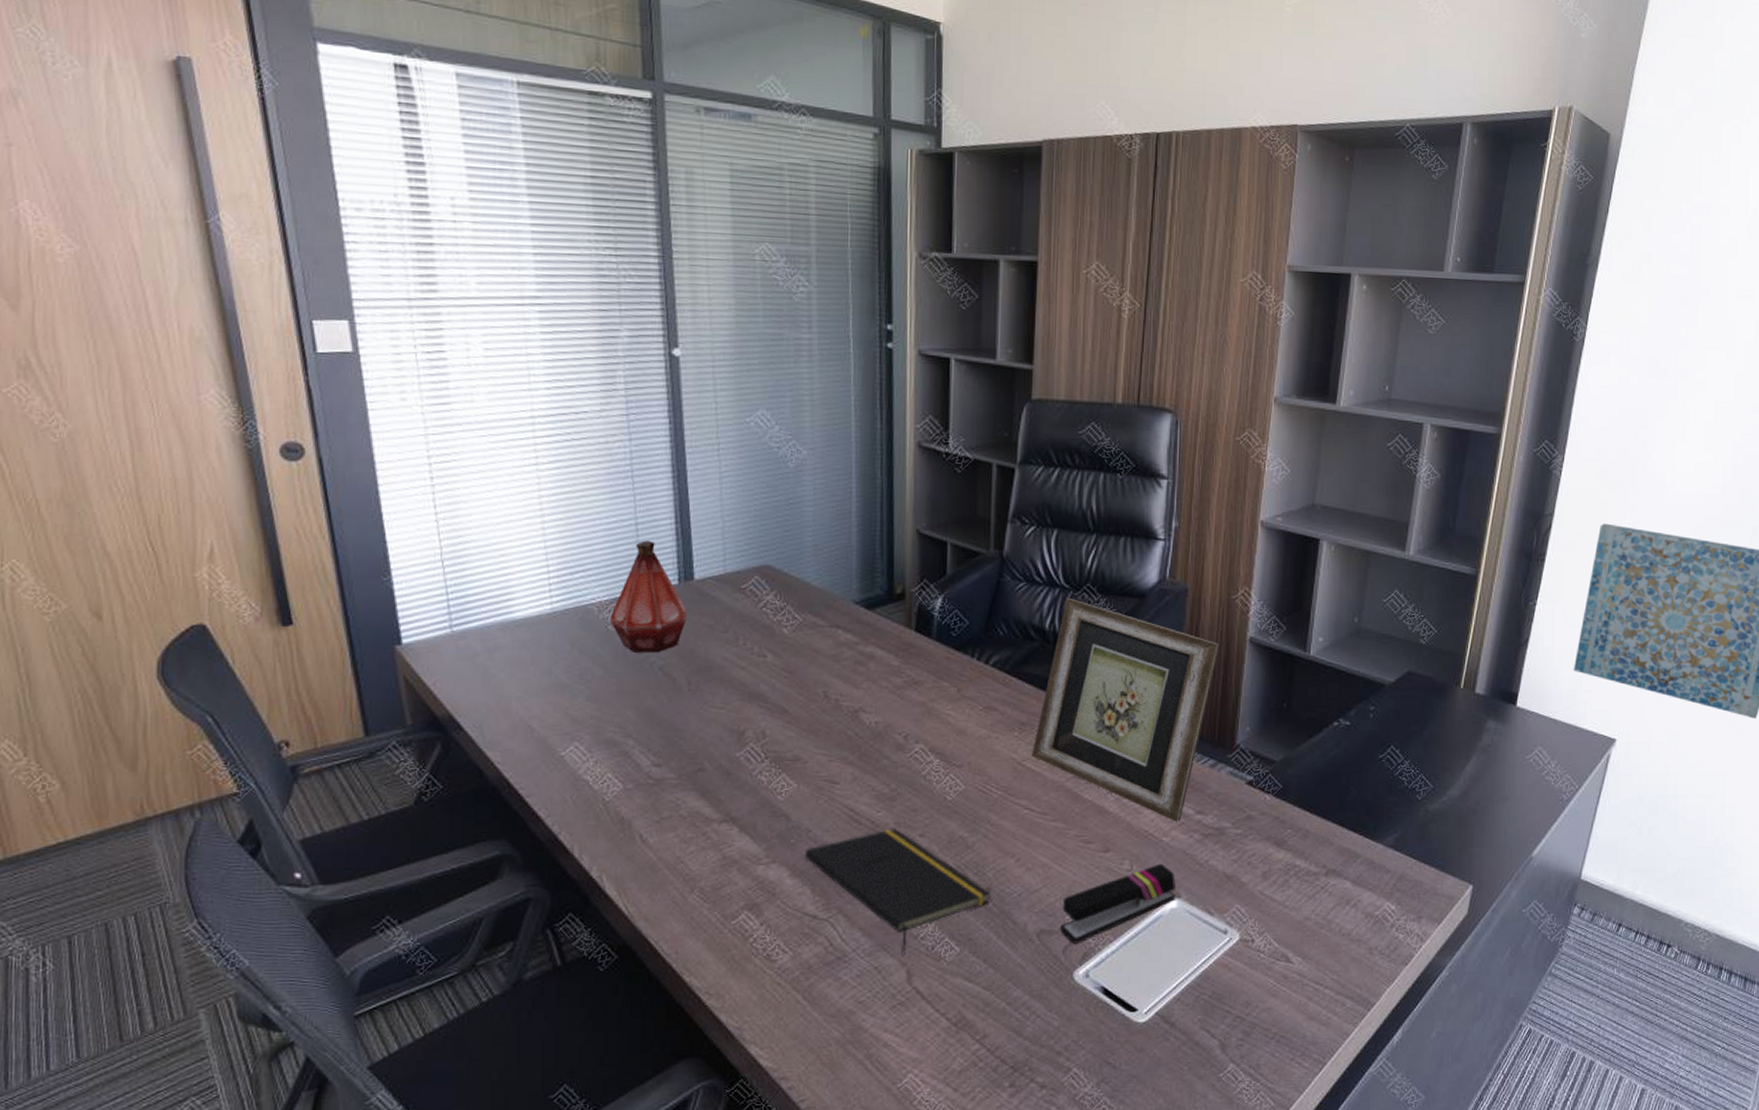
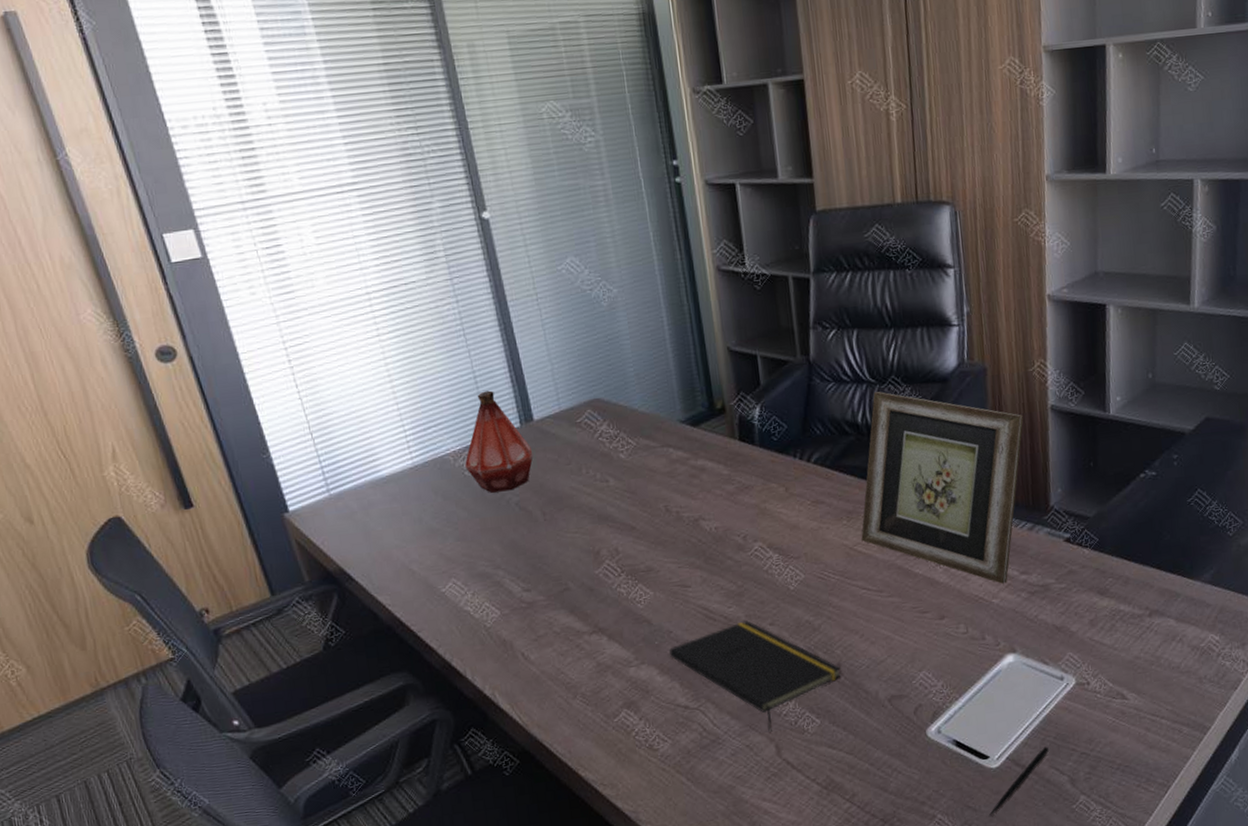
stapler: present [1060,863,1175,944] -> none [908,623,1011,705]
pen: none [1128,1005,1203,1077] -> present [988,746,1050,818]

